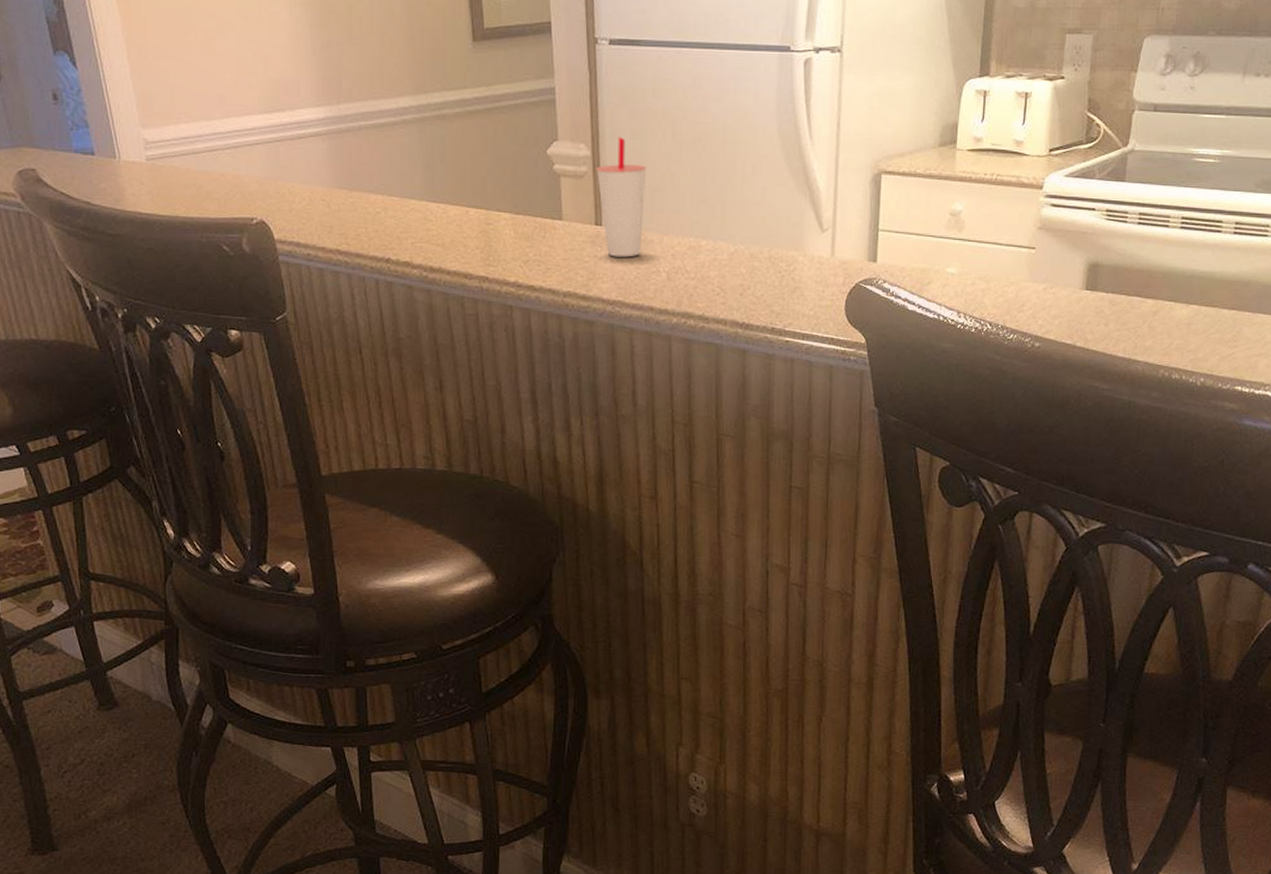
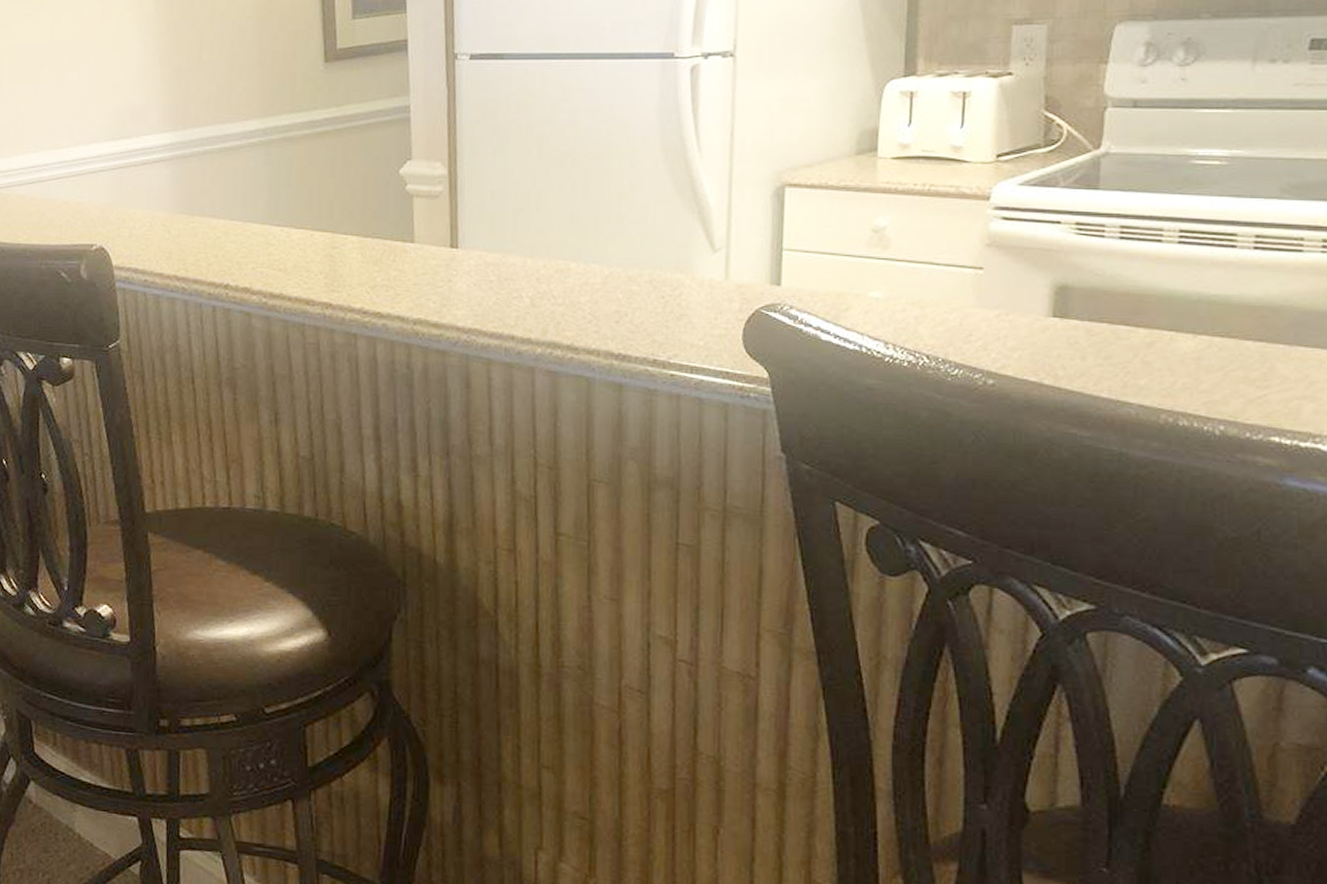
cup: present [596,137,647,257] -> none [452,154,509,282]

